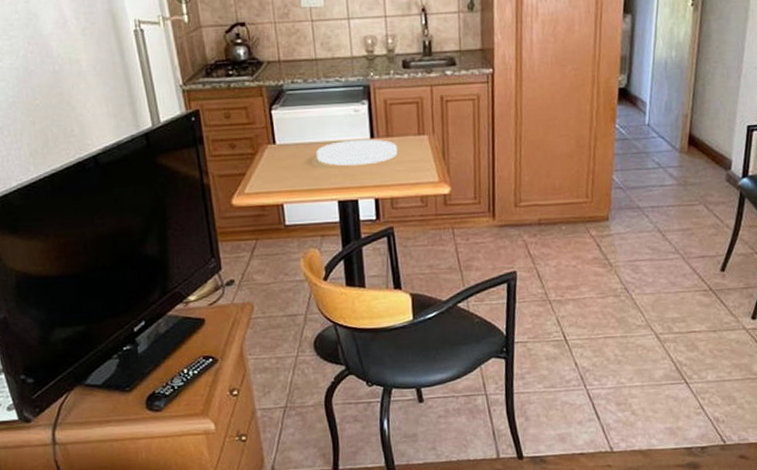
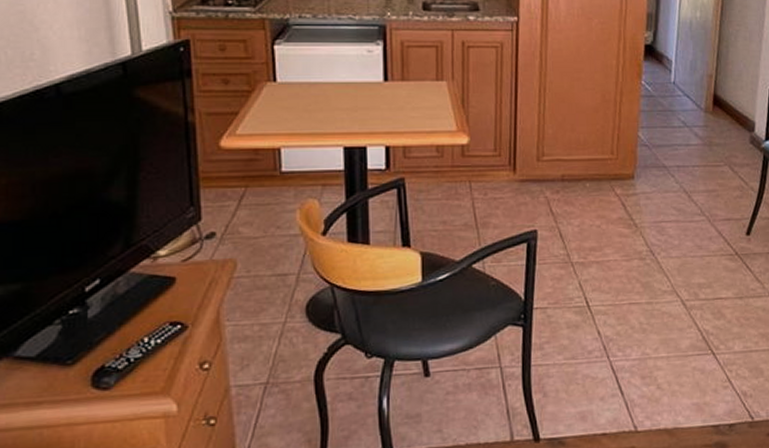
plate: present [317,139,398,166] -> none [323,82,413,110]

